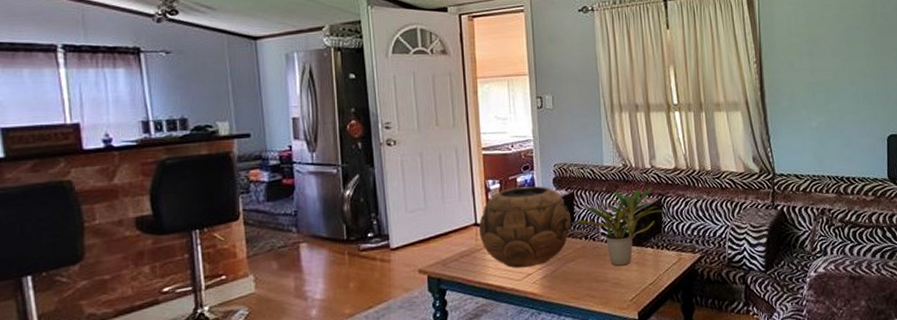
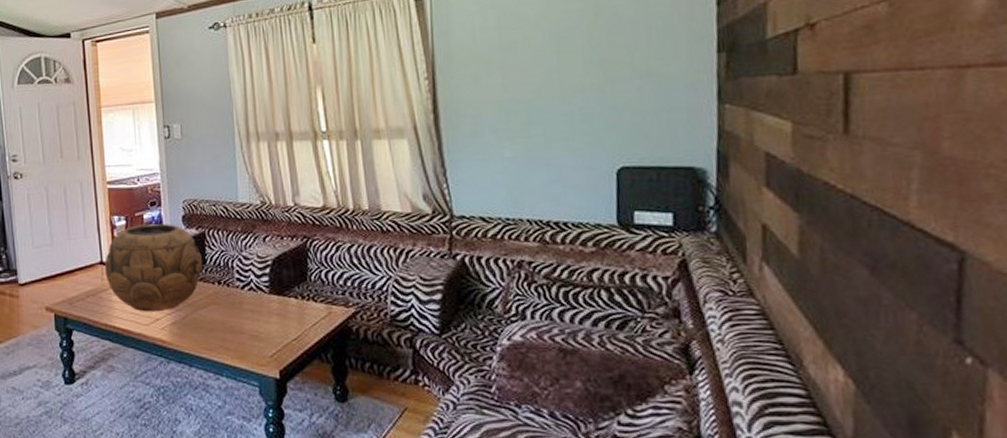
potted plant: present [578,187,669,267] -> none [210,228,316,318]

